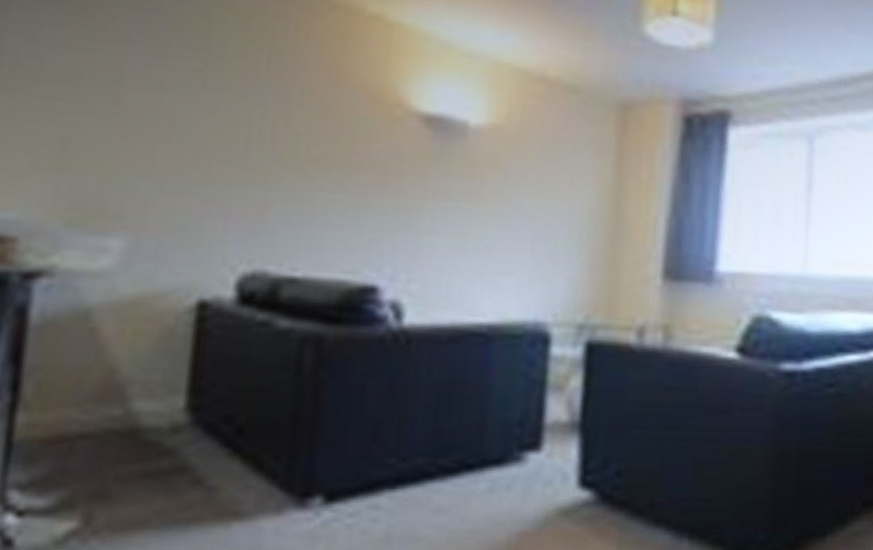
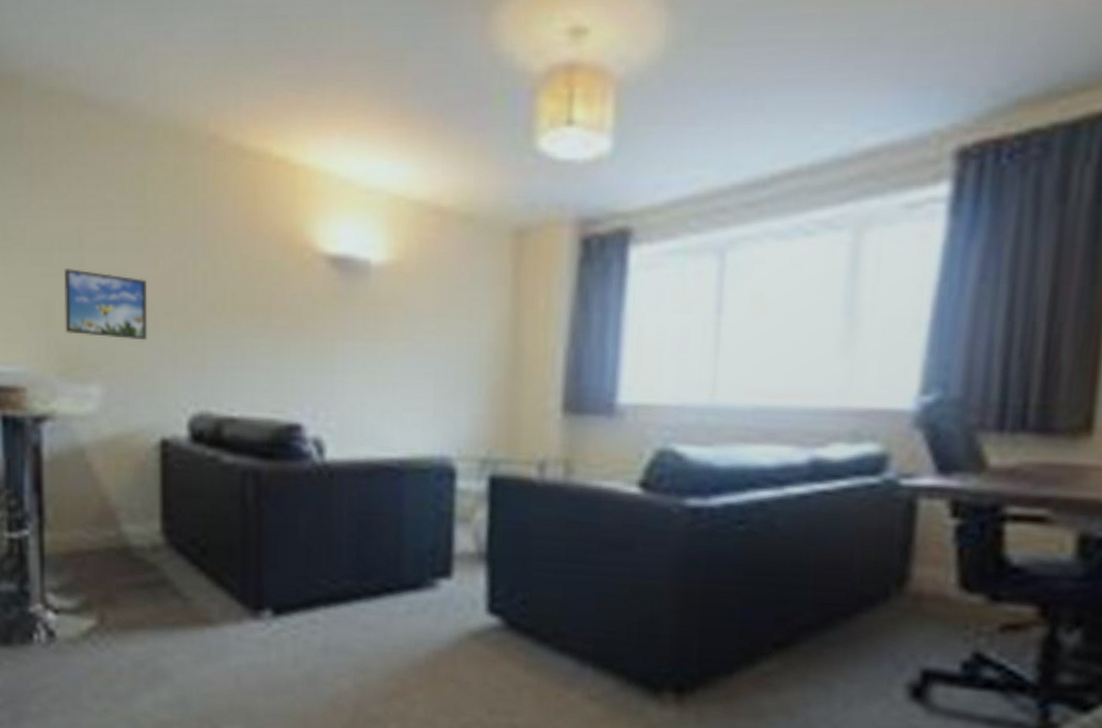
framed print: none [83,104,201,190] -> present [63,267,147,341]

